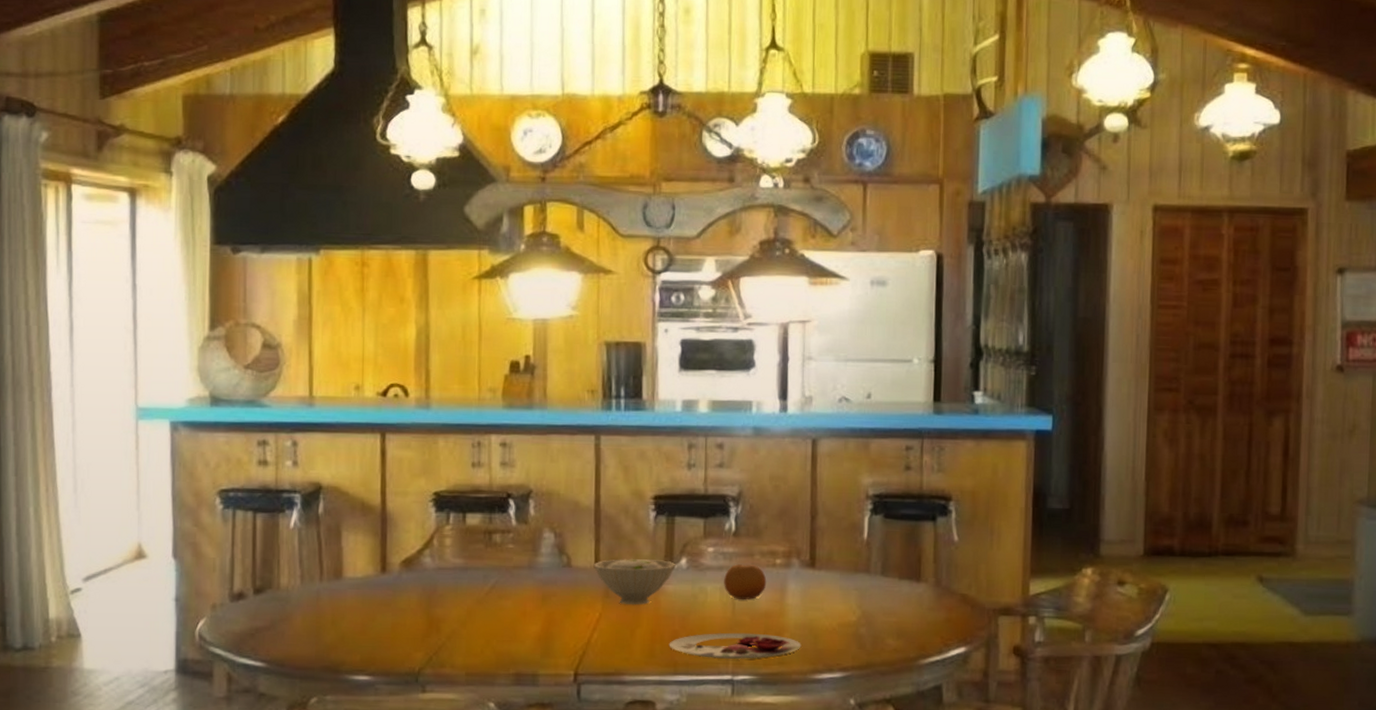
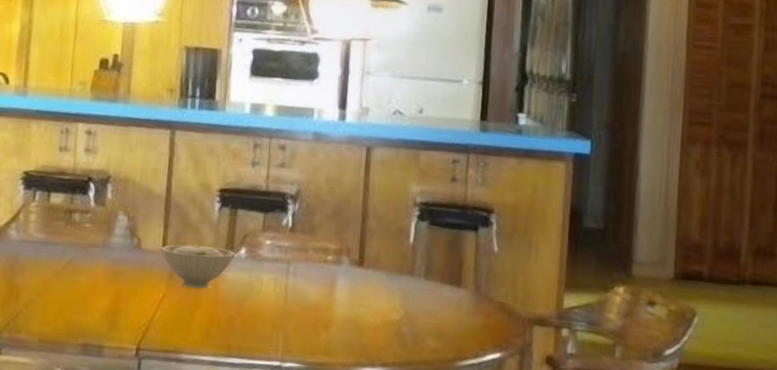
plate: present [669,632,802,659] -> none [224,320,347,348]
fruit: present [724,564,767,599] -> none [278,258,318,292]

